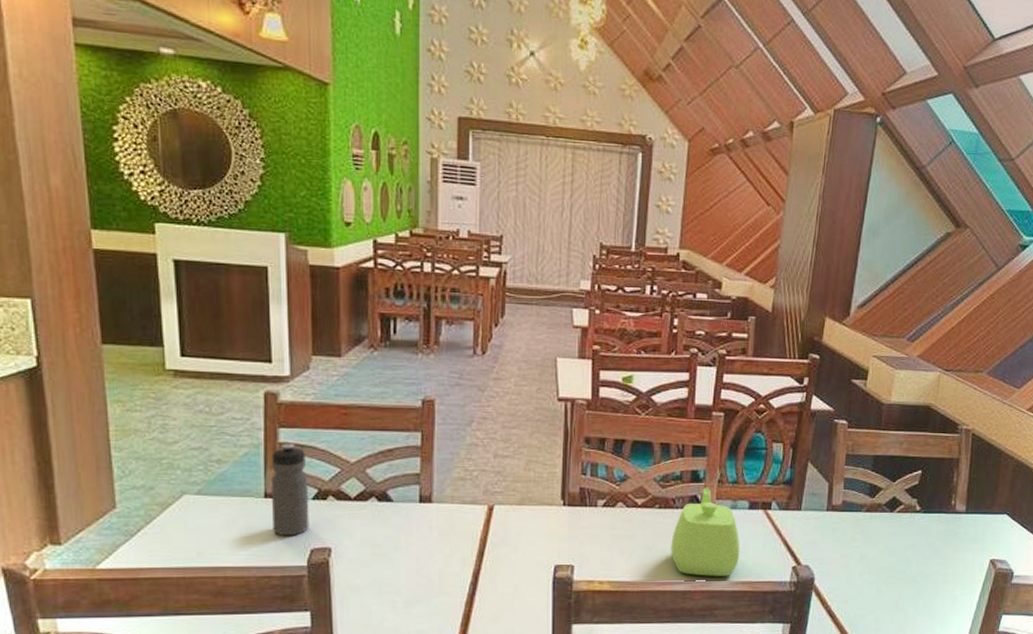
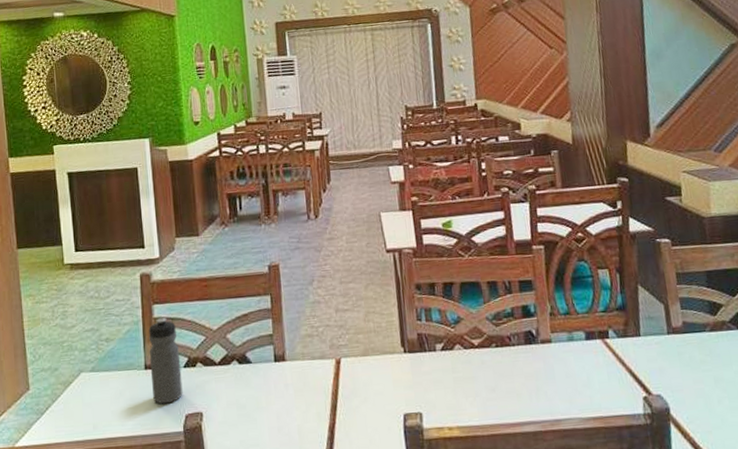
teapot: present [671,487,740,576] -> none [513,321,586,414]

